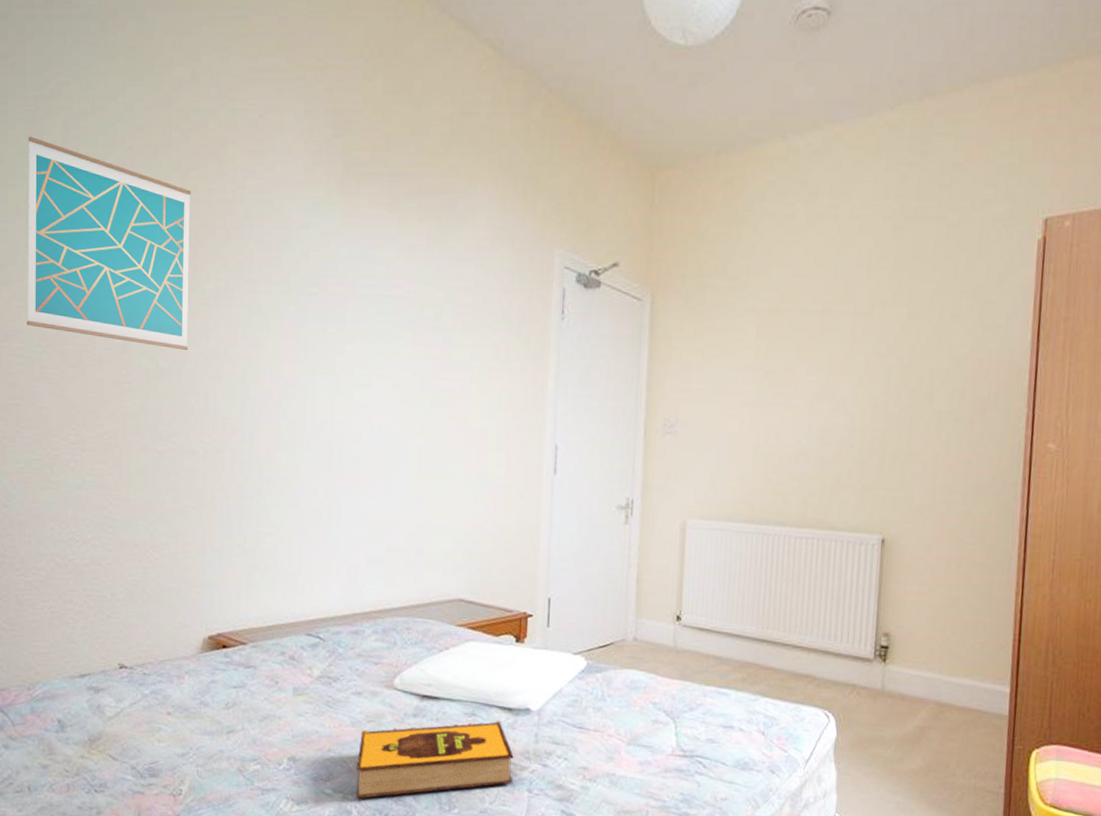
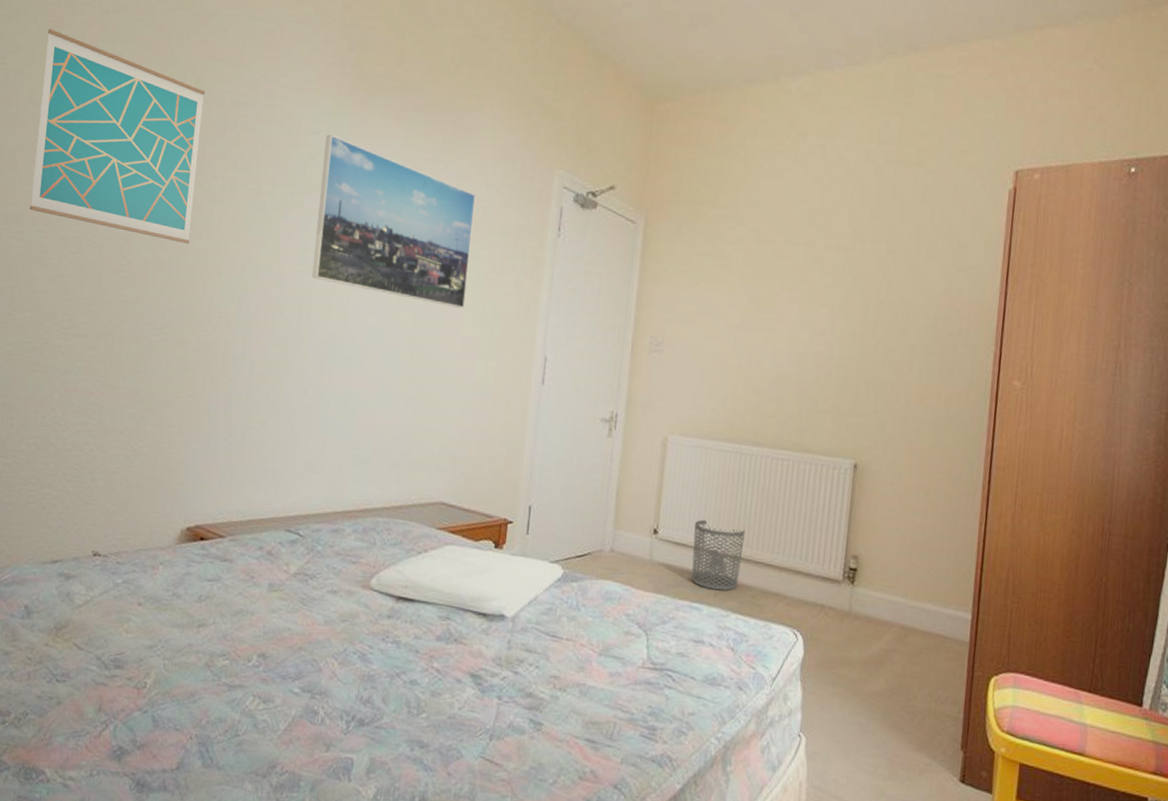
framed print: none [314,228,475,401] -> present [312,135,476,309]
hardback book: present [356,720,514,799] -> none [324,625,486,699]
waste bin: none [717,603,771,675] -> present [691,519,746,591]

